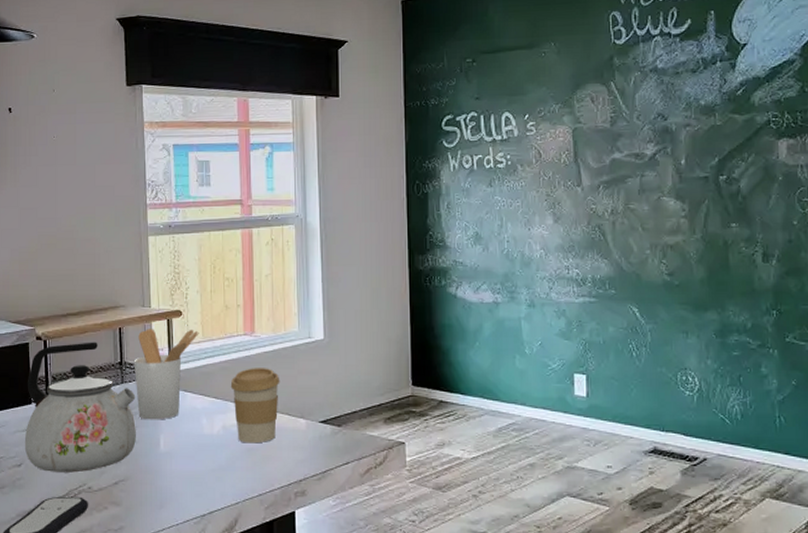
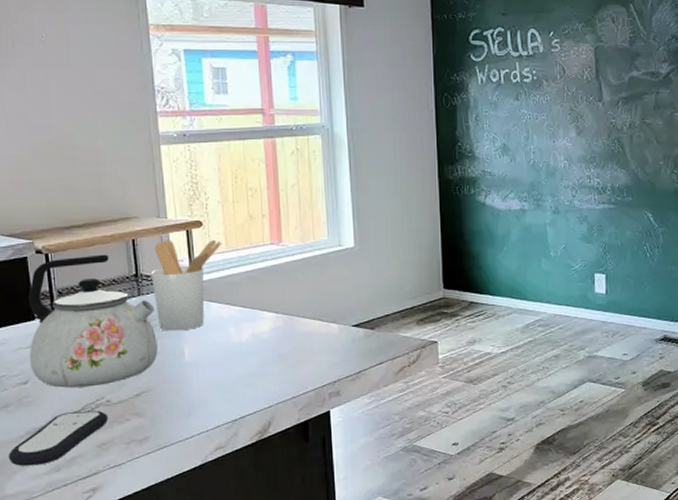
coffee cup: present [230,368,280,444] -> none [258,276,311,349]

